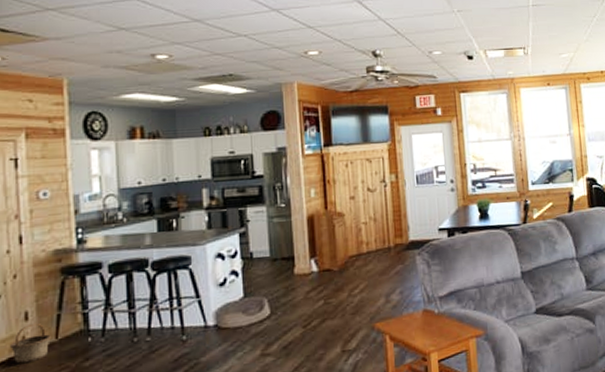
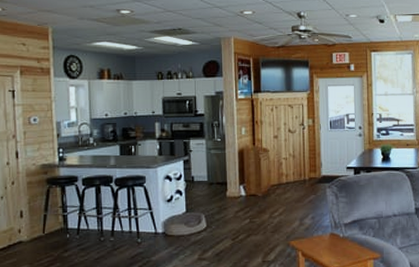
basket: present [9,323,51,364] -> none [9,220,40,250]

